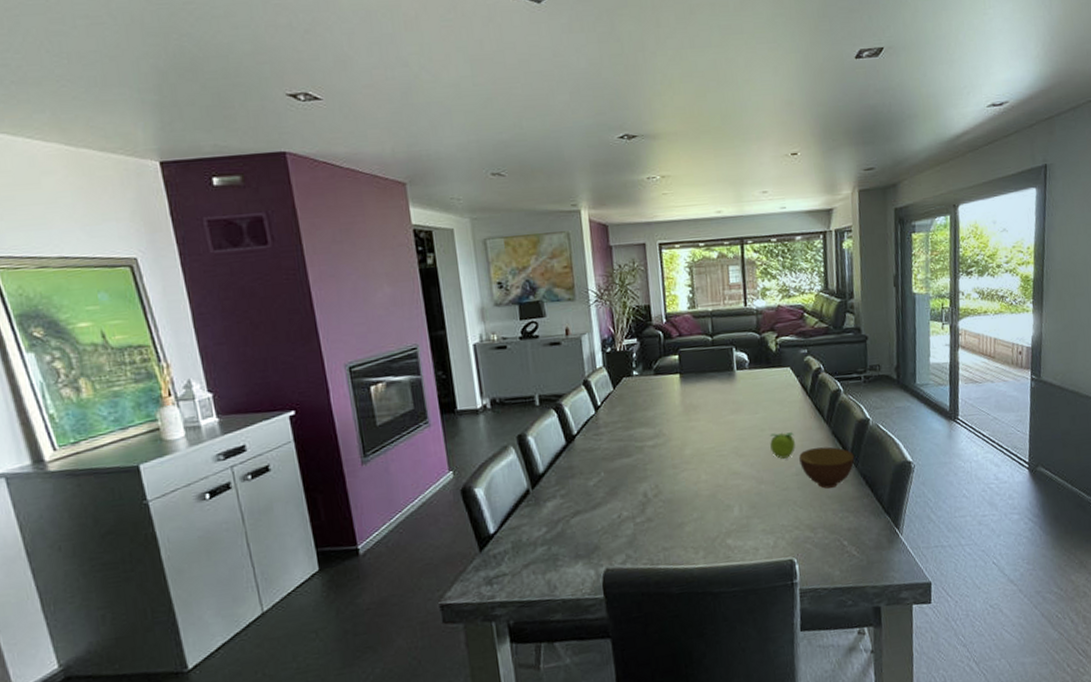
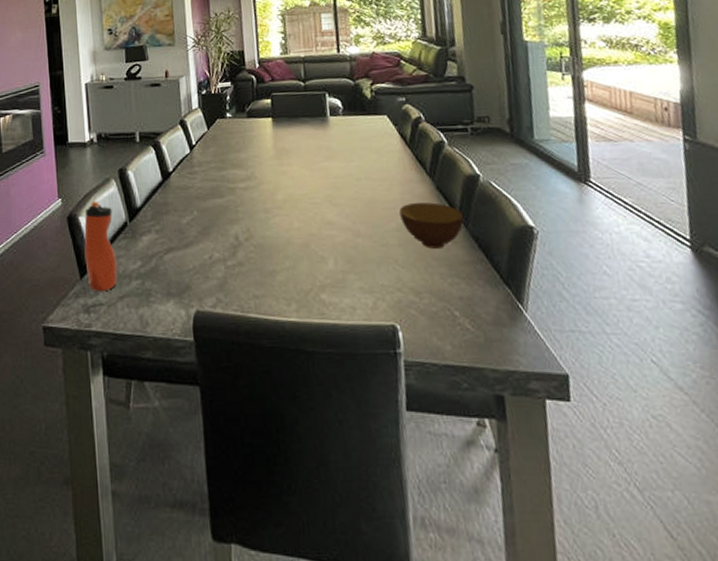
water bottle: none [481,470,522,563] -> present [84,200,118,292]
fruit: present [769,432,795,459] -> none [366,183,395,212]

